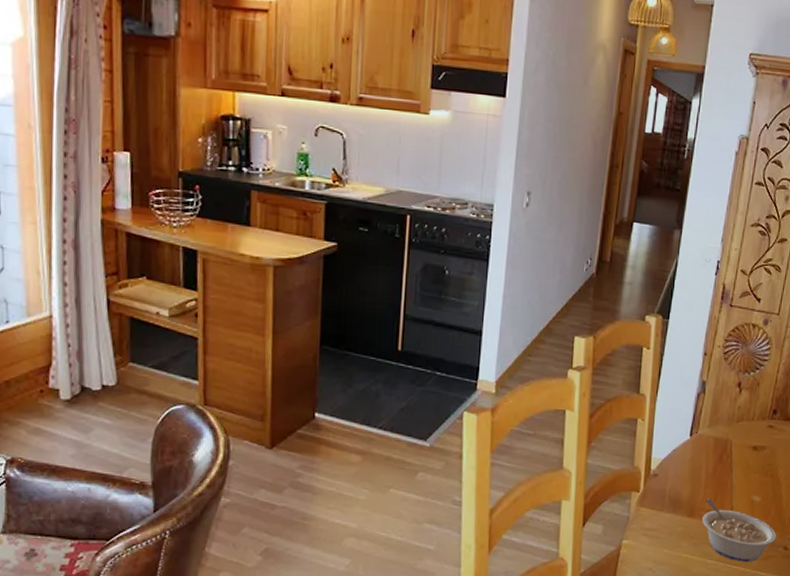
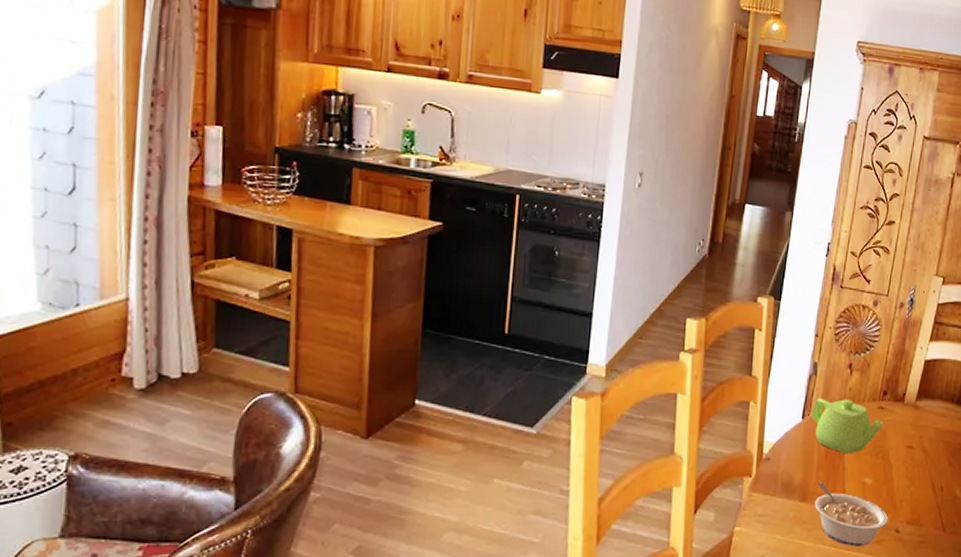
teapot: none [698,415,773,471] -> present [810,397,884,453]

